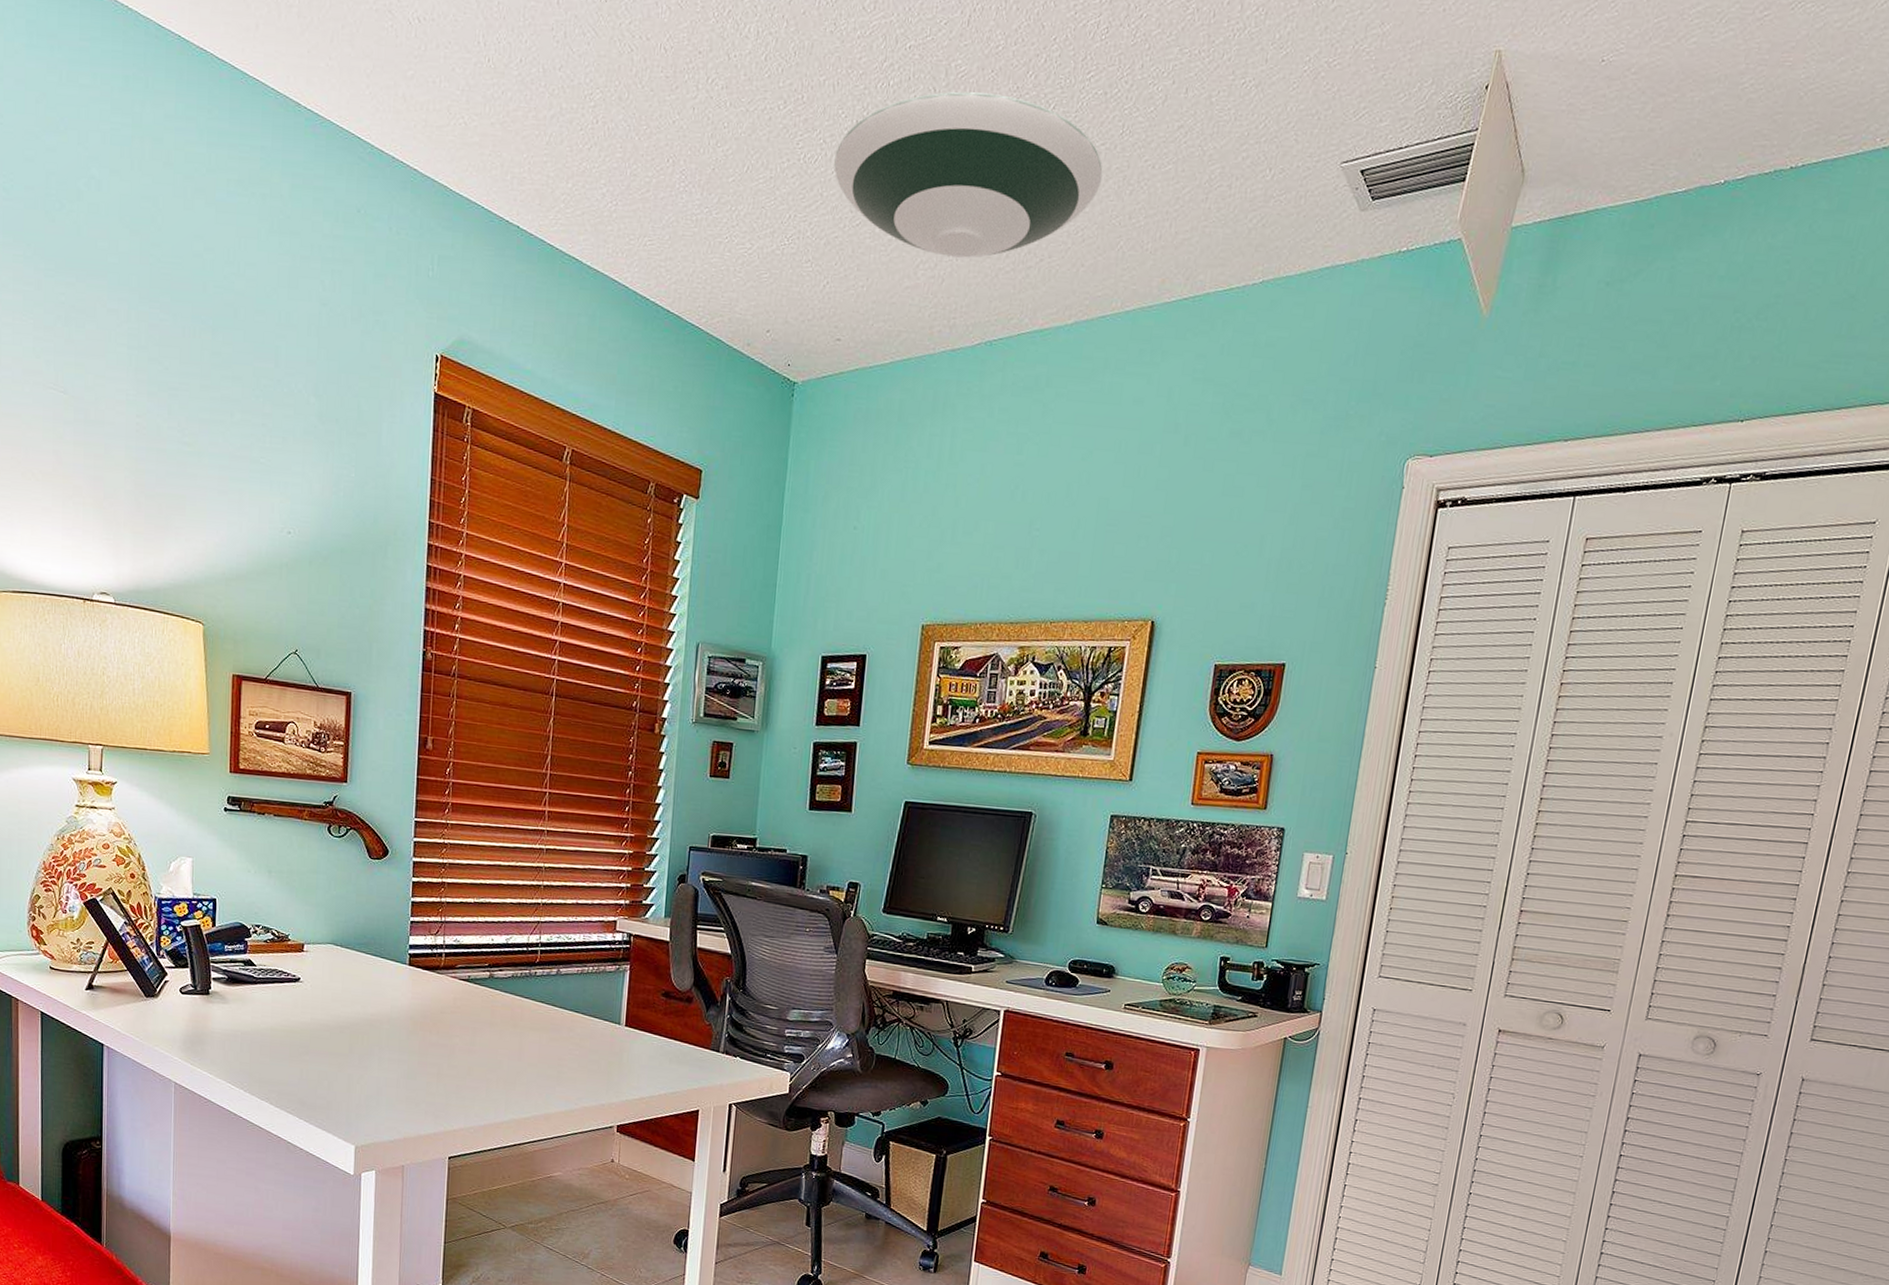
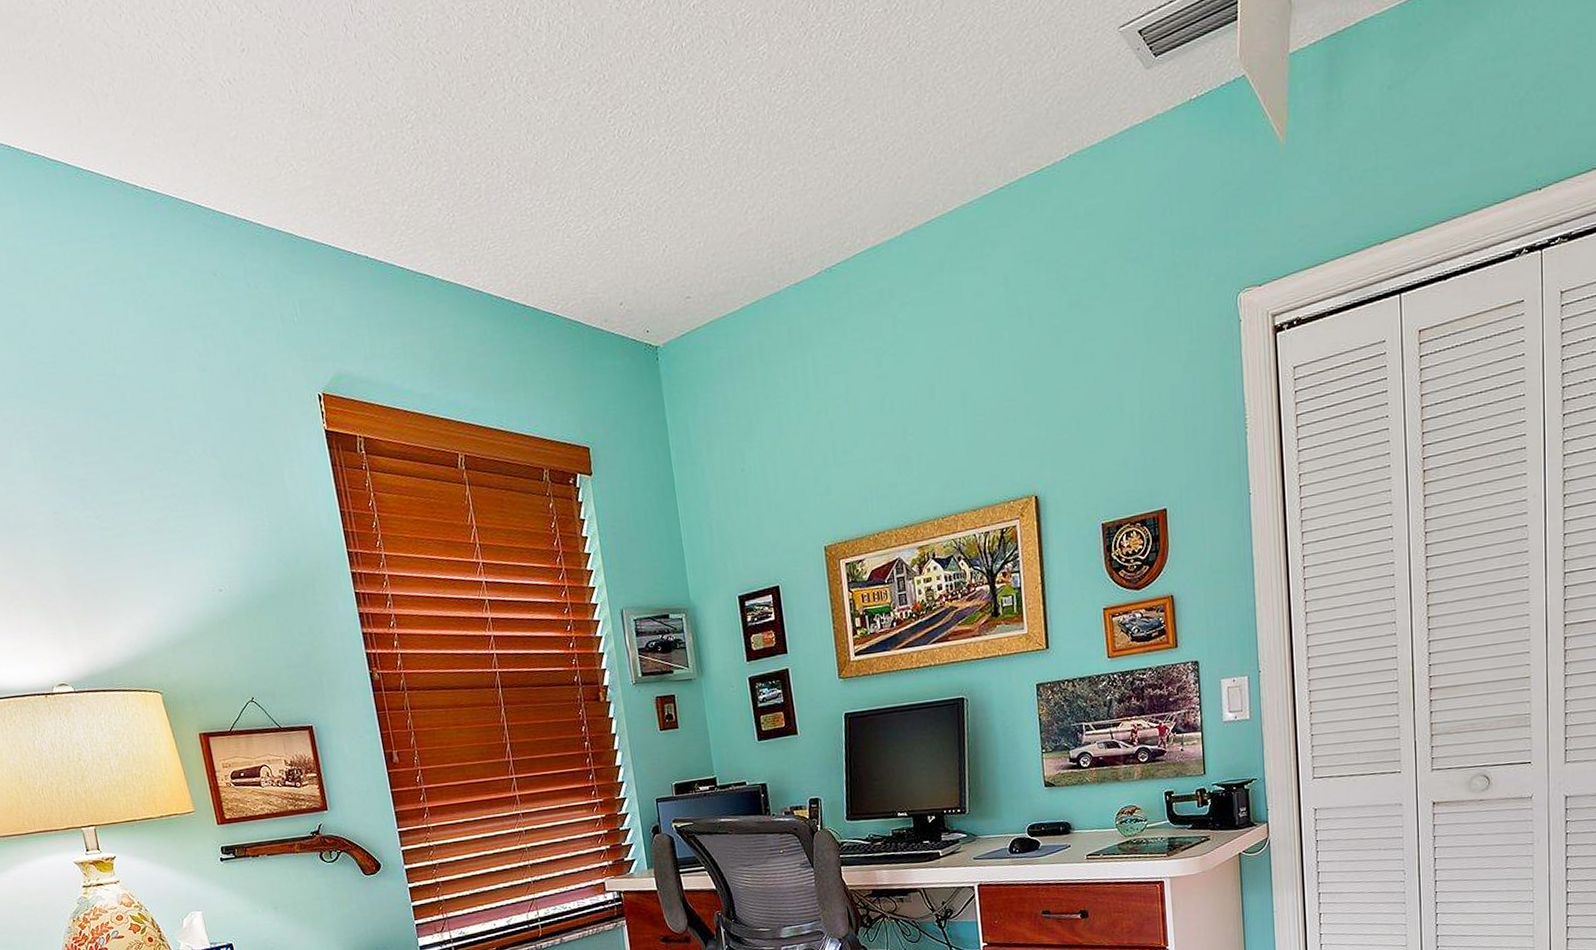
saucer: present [834,91,1103,258] -> none [646,32,900,198]

